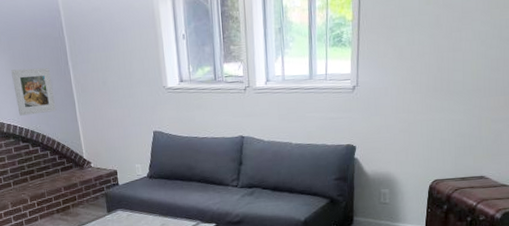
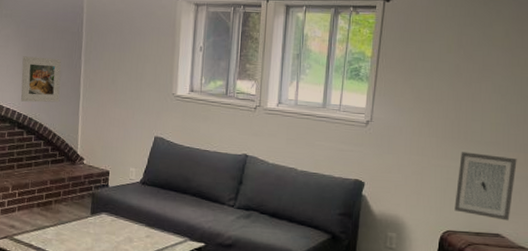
wall art: none [441,102,498,163] -> present [454,152,517,221]

